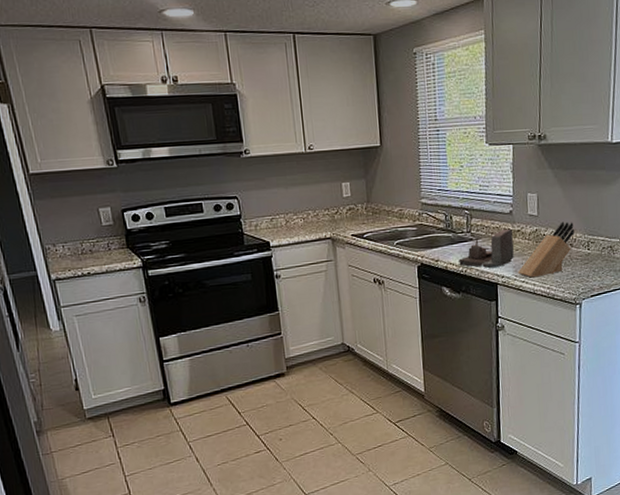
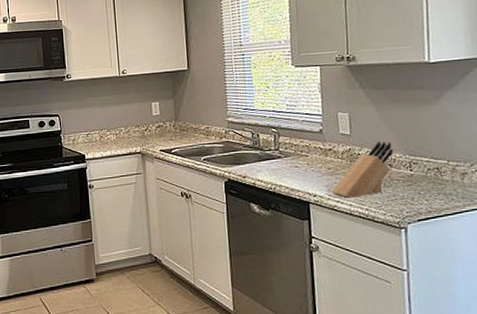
chair: present [459,228,514,268] -> none [267,147,327,186]

